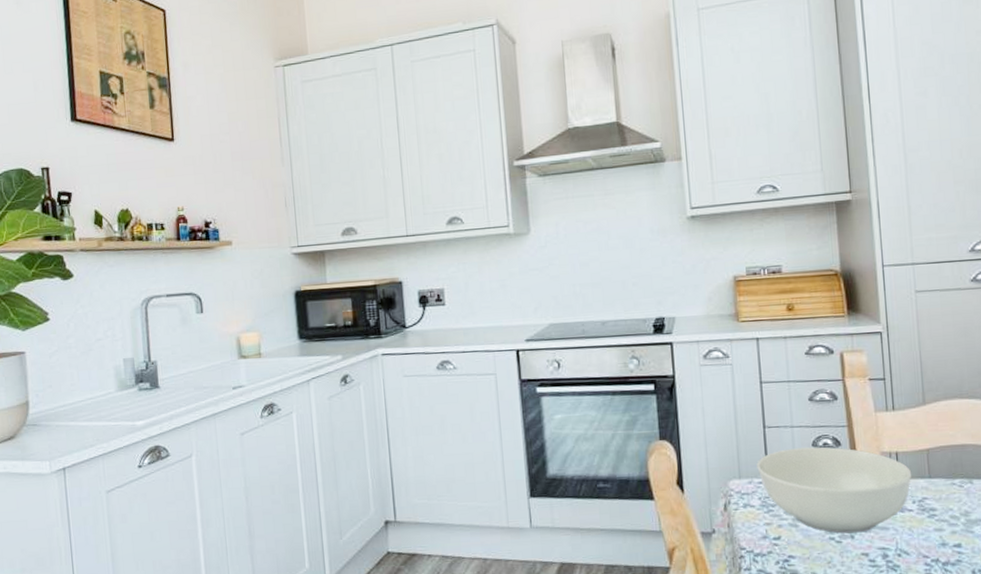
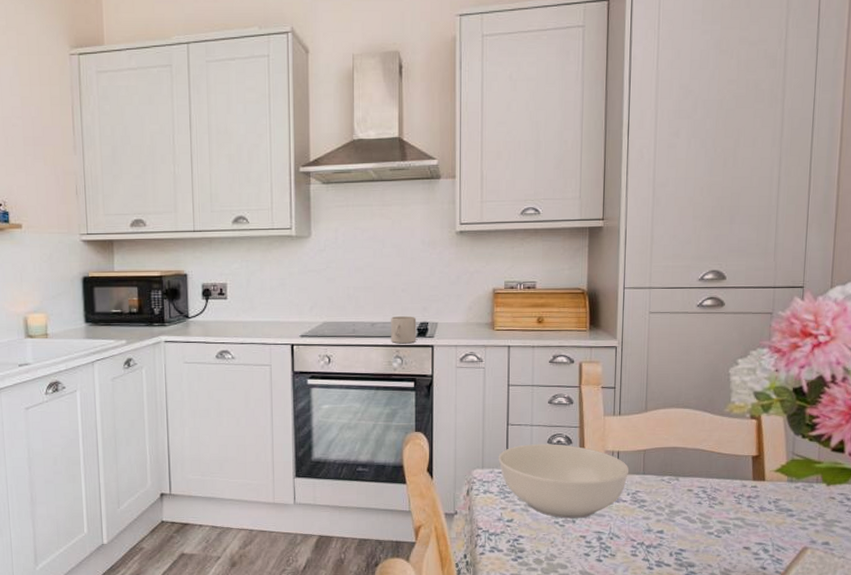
mug: none [622,311,653,343] -> present [390,316,417,344]

